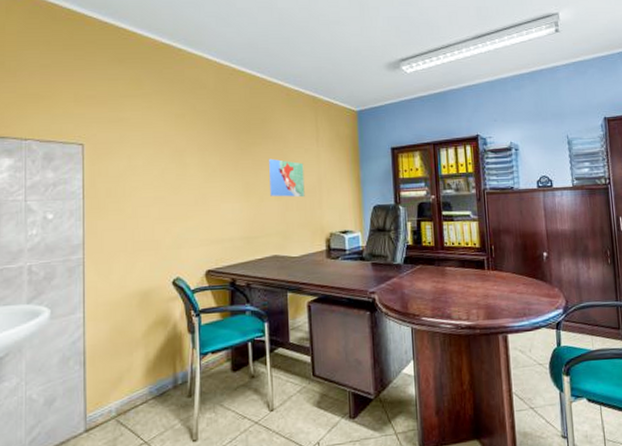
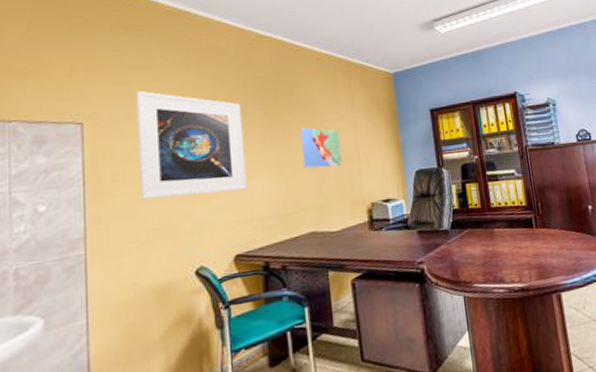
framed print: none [128,117,219,215] -> present [136,90,247,200]

